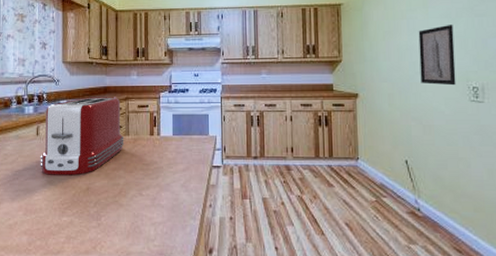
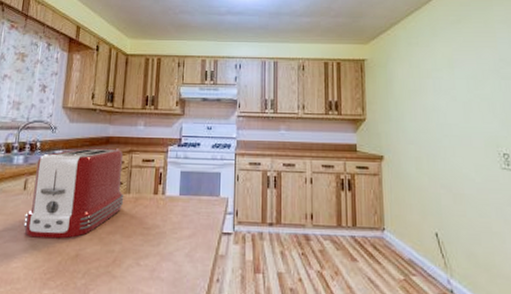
wall art: present [418,25,456,86] -> none [445,86,486,151]

